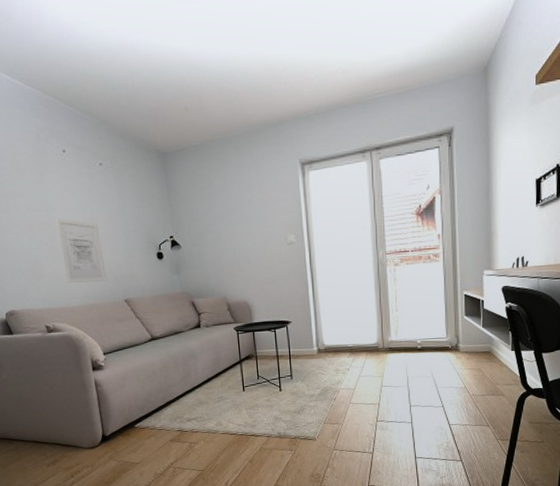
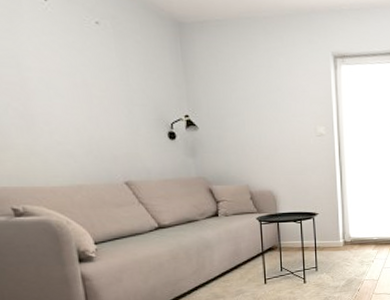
wall art: present [55,218,107,283] -> none [30,79,102,160]

